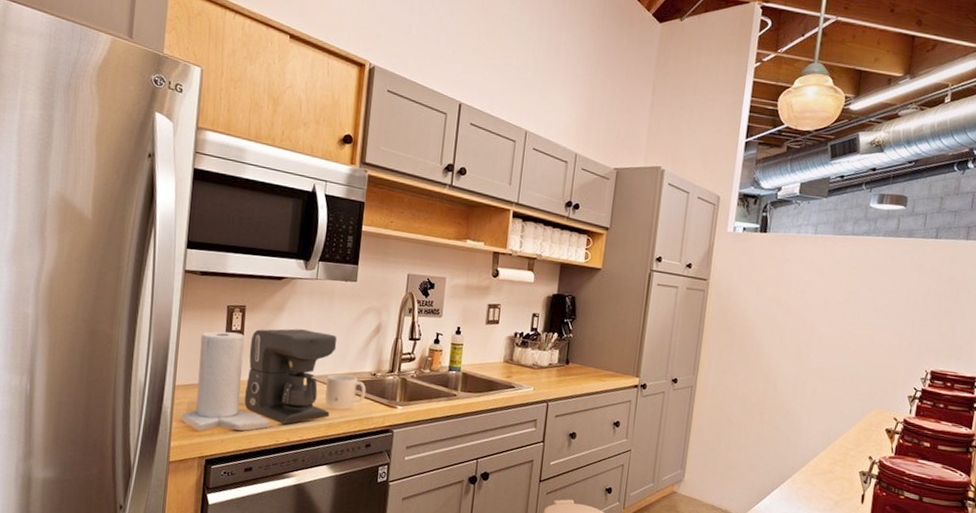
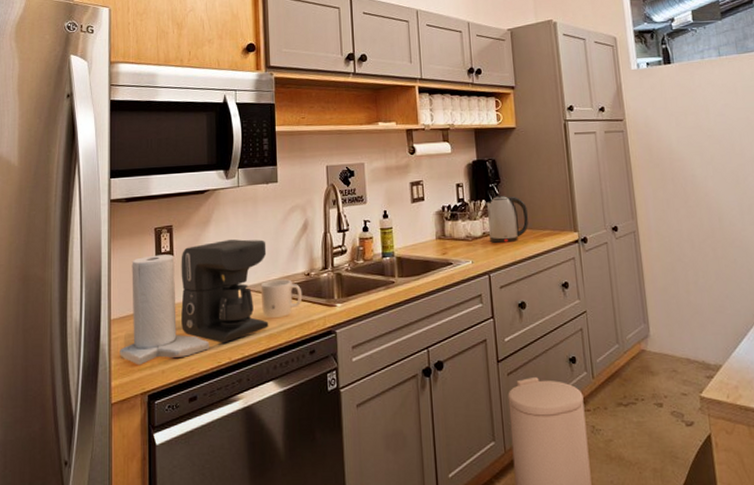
kettle: none [554,331,596,378] -> present [486,195,529,244]

